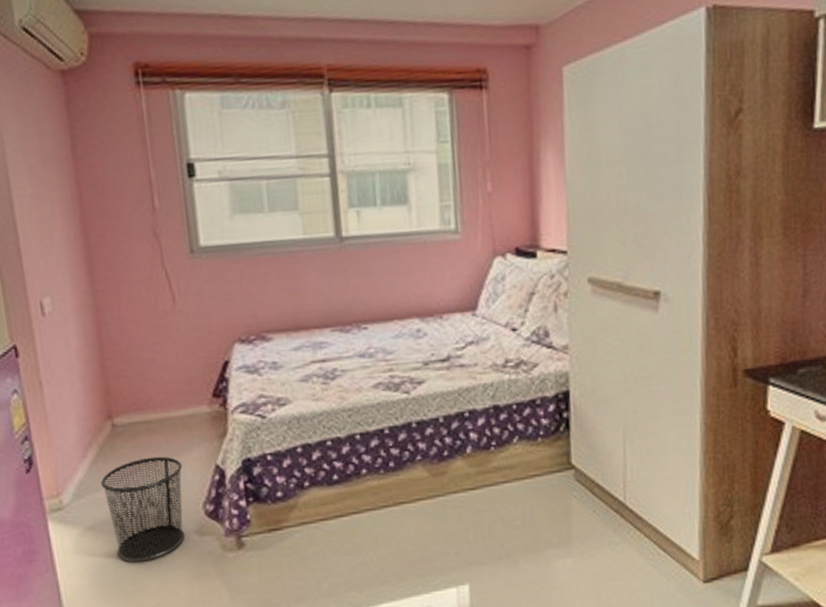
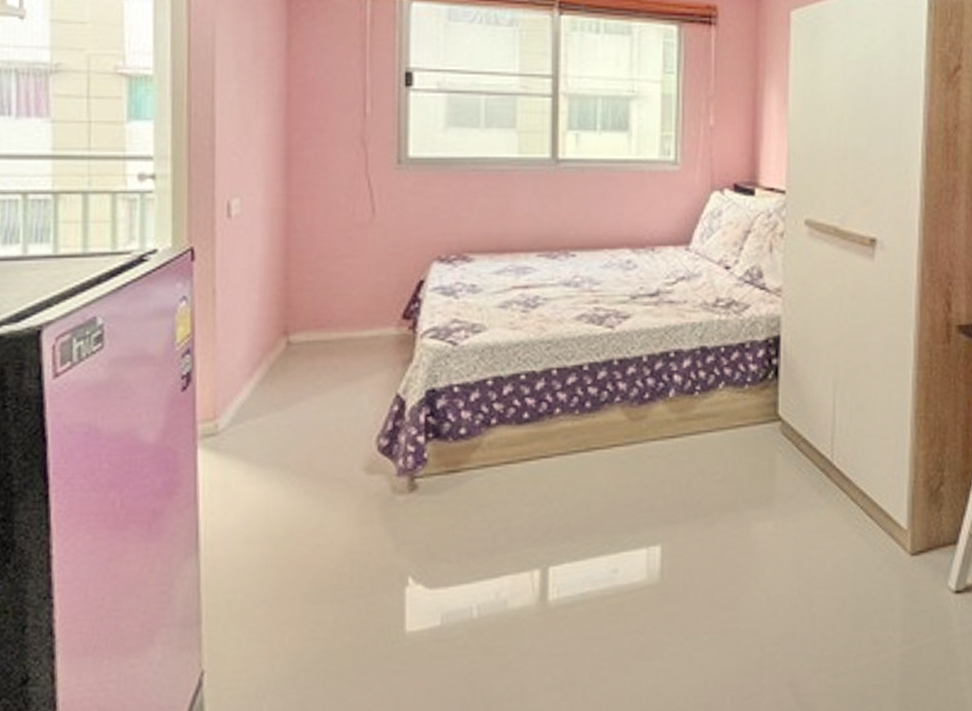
waste bin: present [101,456,185,562] -> none [265,381,360,501]

